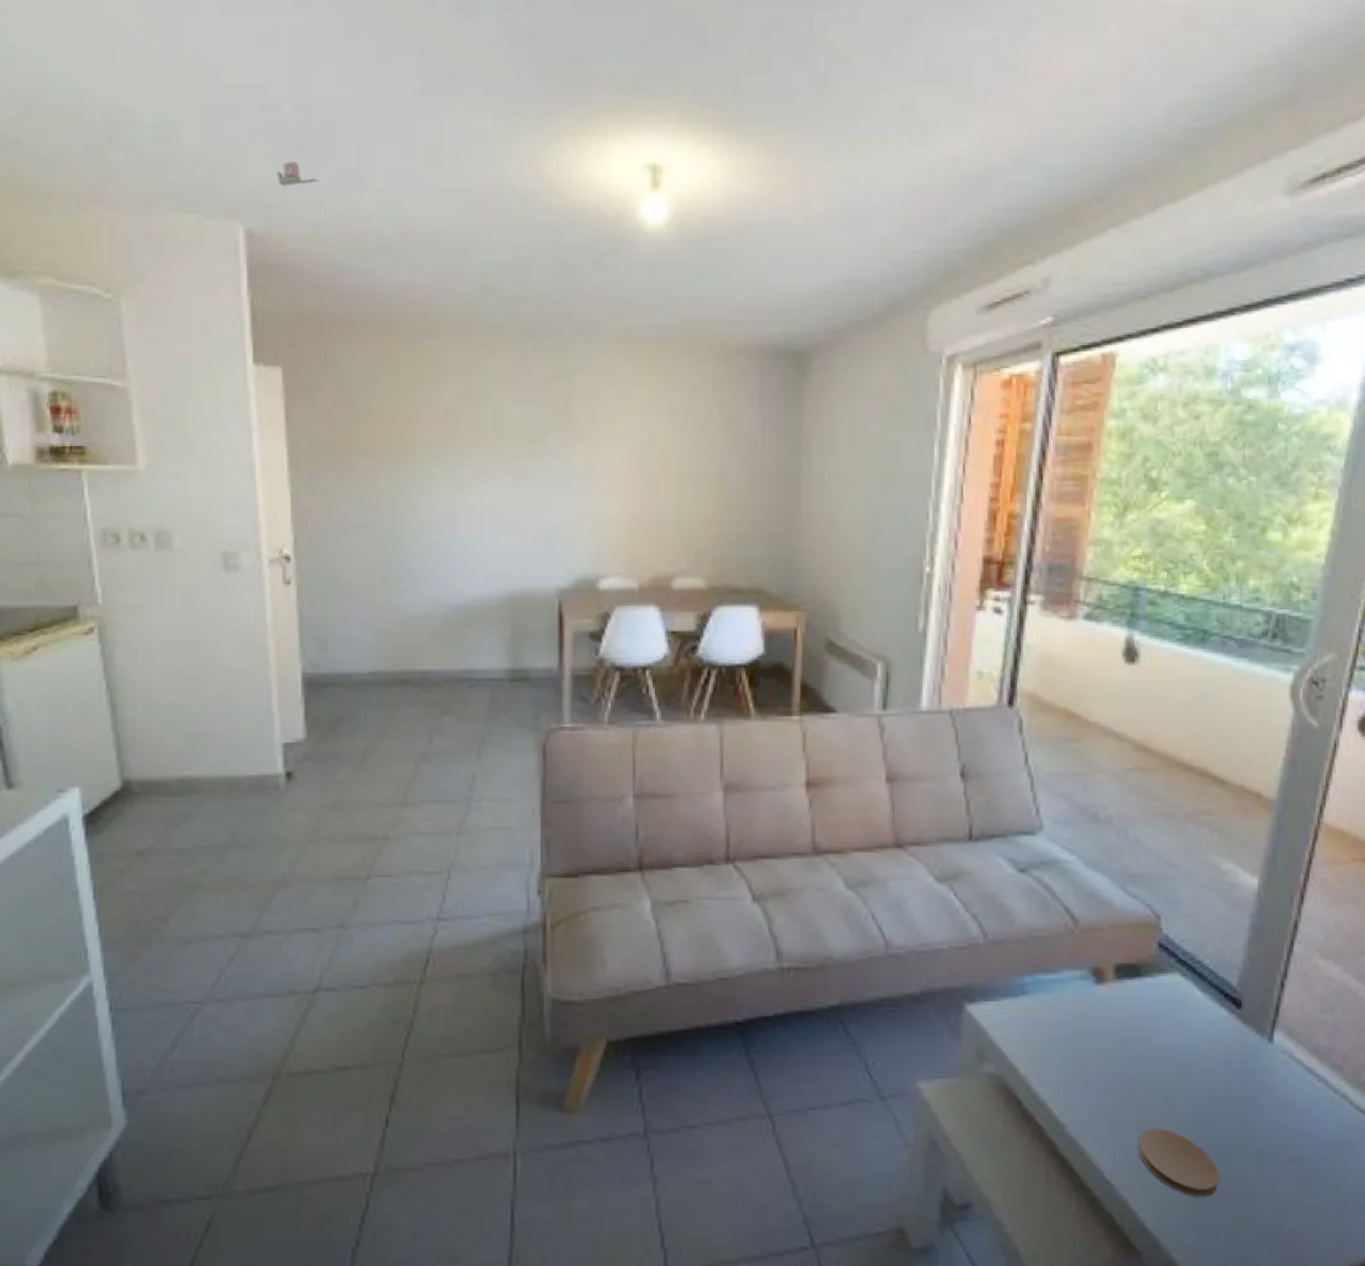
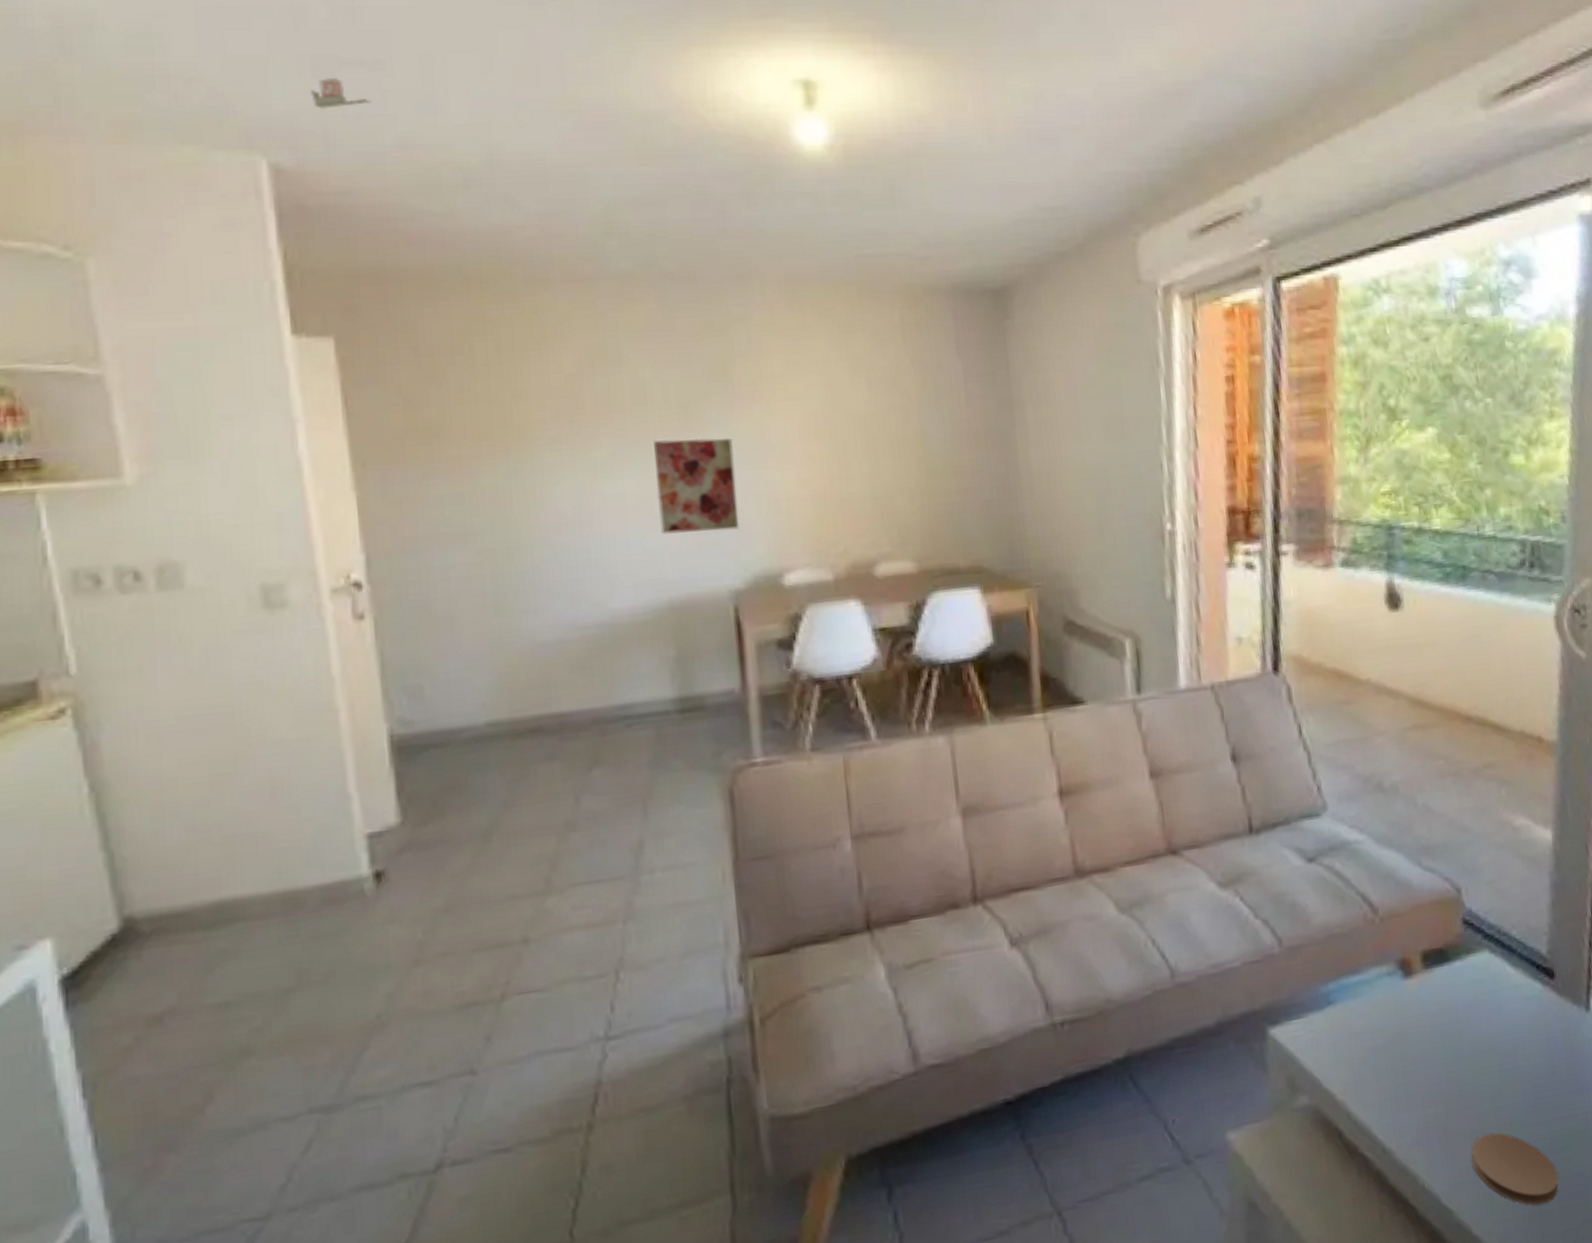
wall art: none [507,464,568,540] -> present [654,438,740,534]

